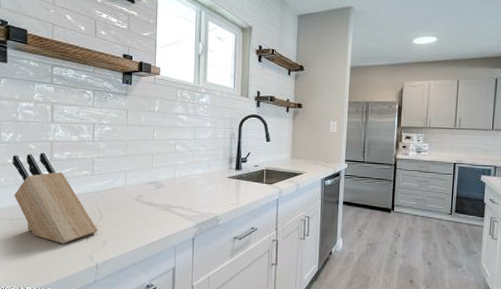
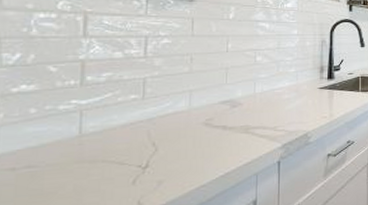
knife block: present [12,152,98,244] -> none [18,75,151,192]

